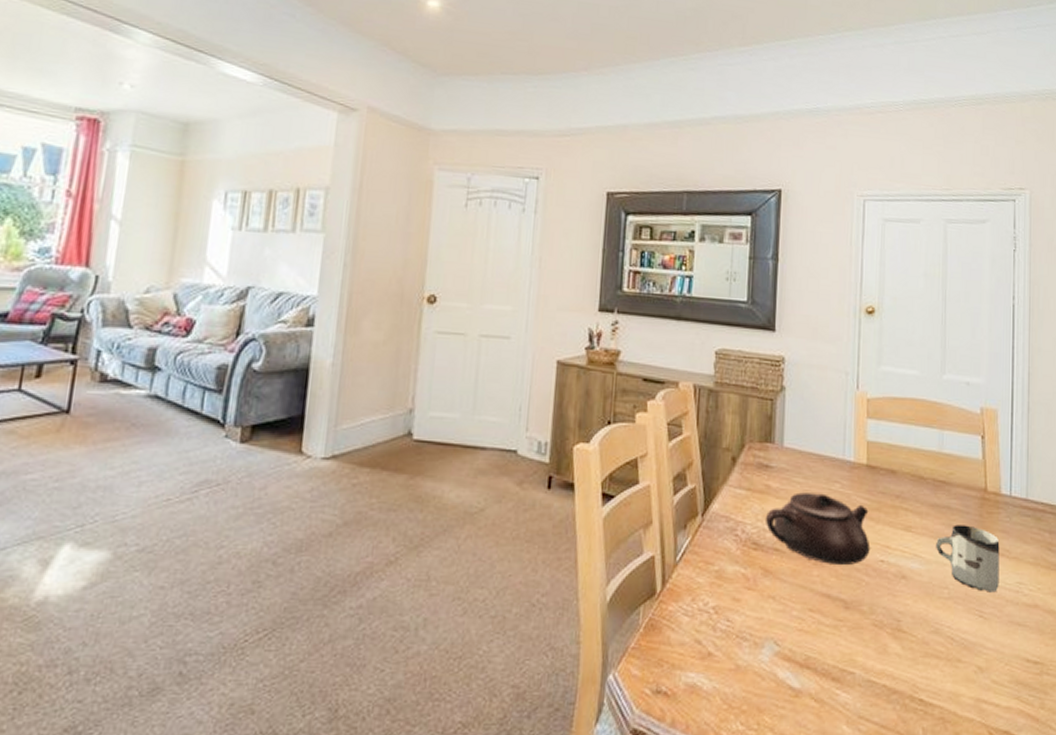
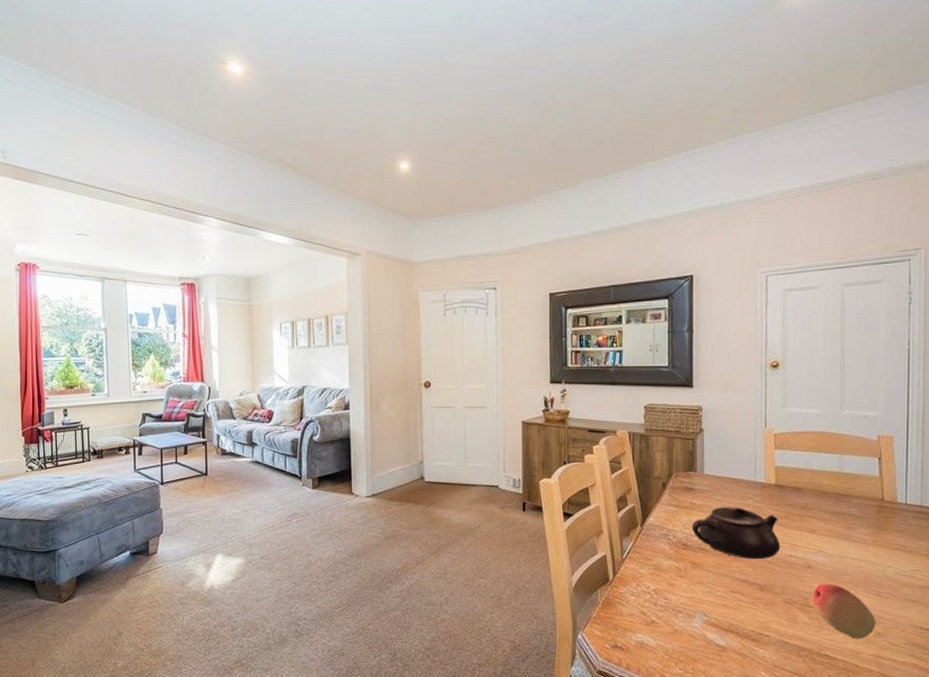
fruit: none [906,599,978,675] -> present [813,583,876,639]
cup: present [936,524,1000,593] -> none [838,527,896,578]

